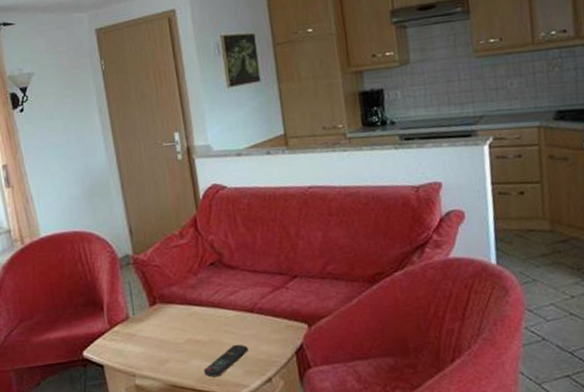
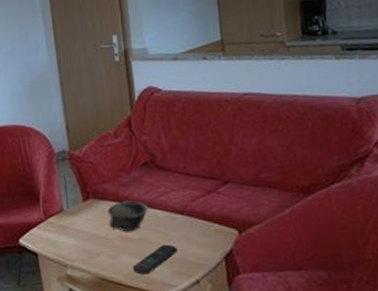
bowl: none [175,302,218,334] -> present [107,201,149,231]

